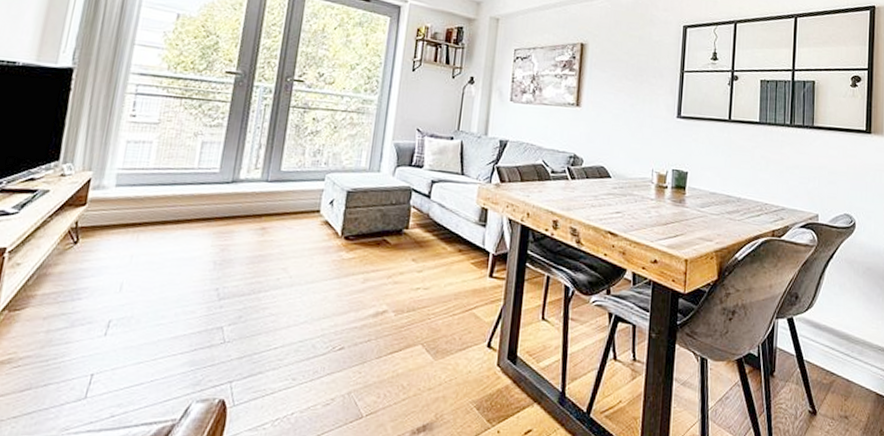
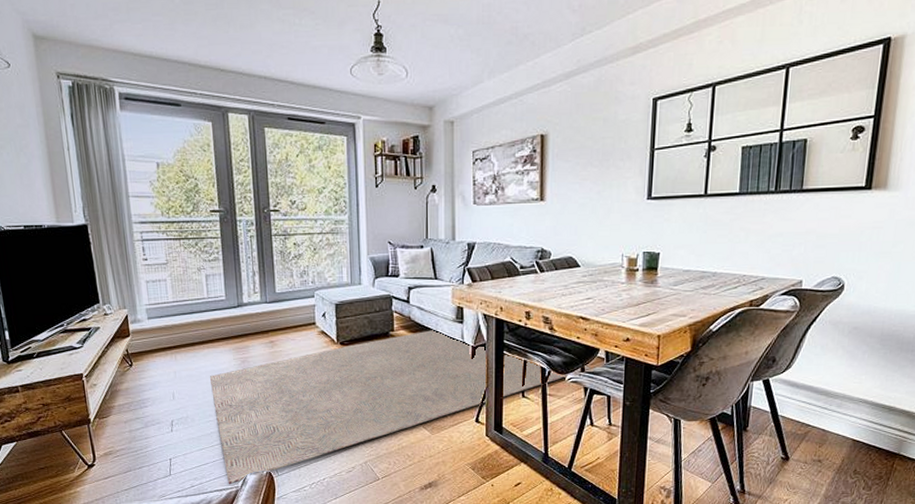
rug: none [163,230,617,417] -> present [209,329,591,485]

